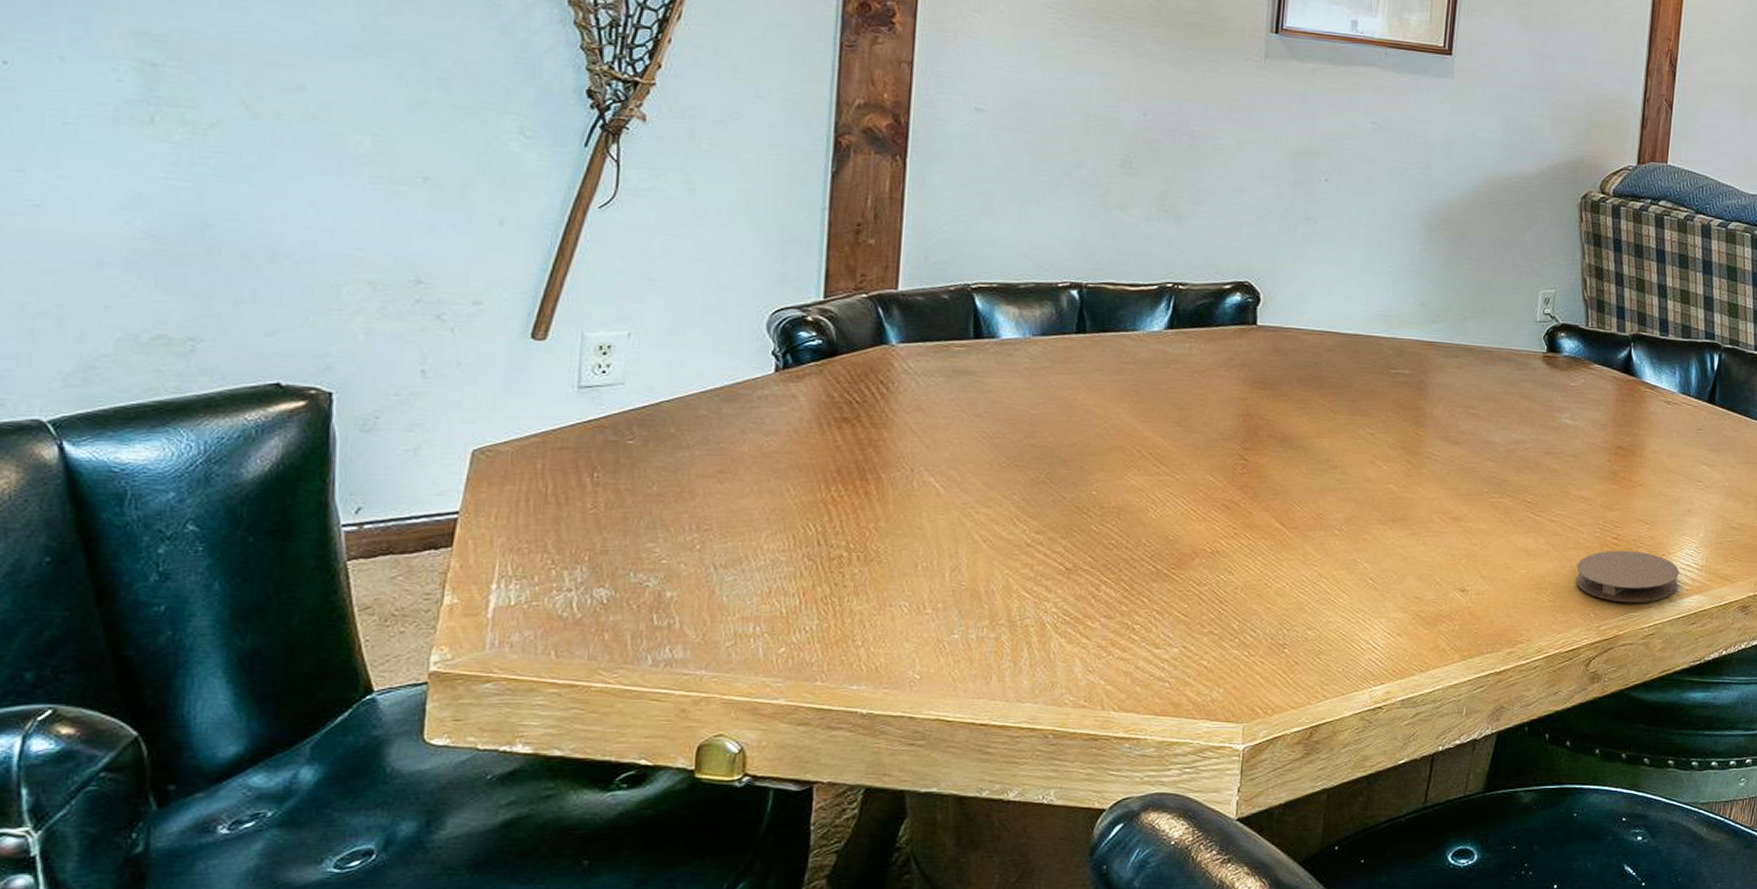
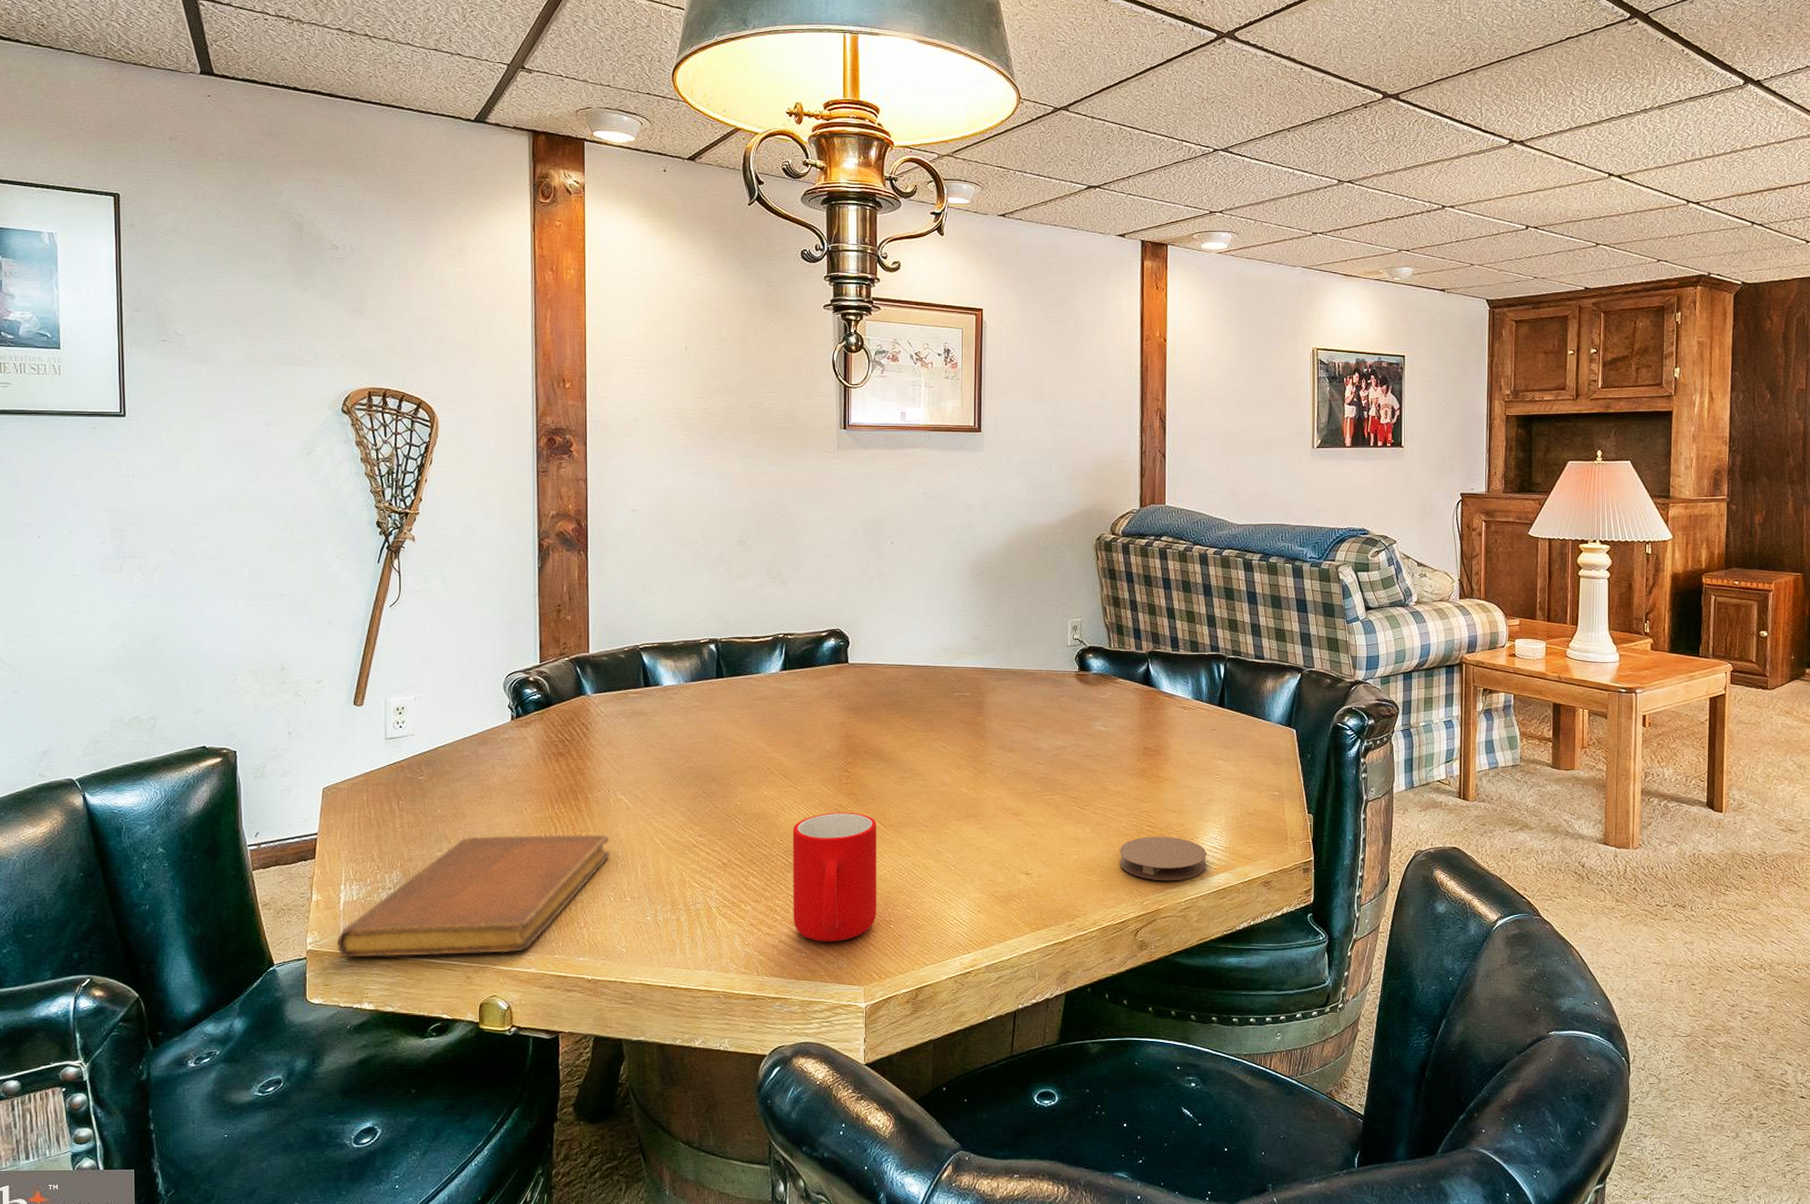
notebook: none [479,523,909,683] -> present [337,834,610,958]
cup: none [1156,509,1277,669] -> present [793,812,877,942]

